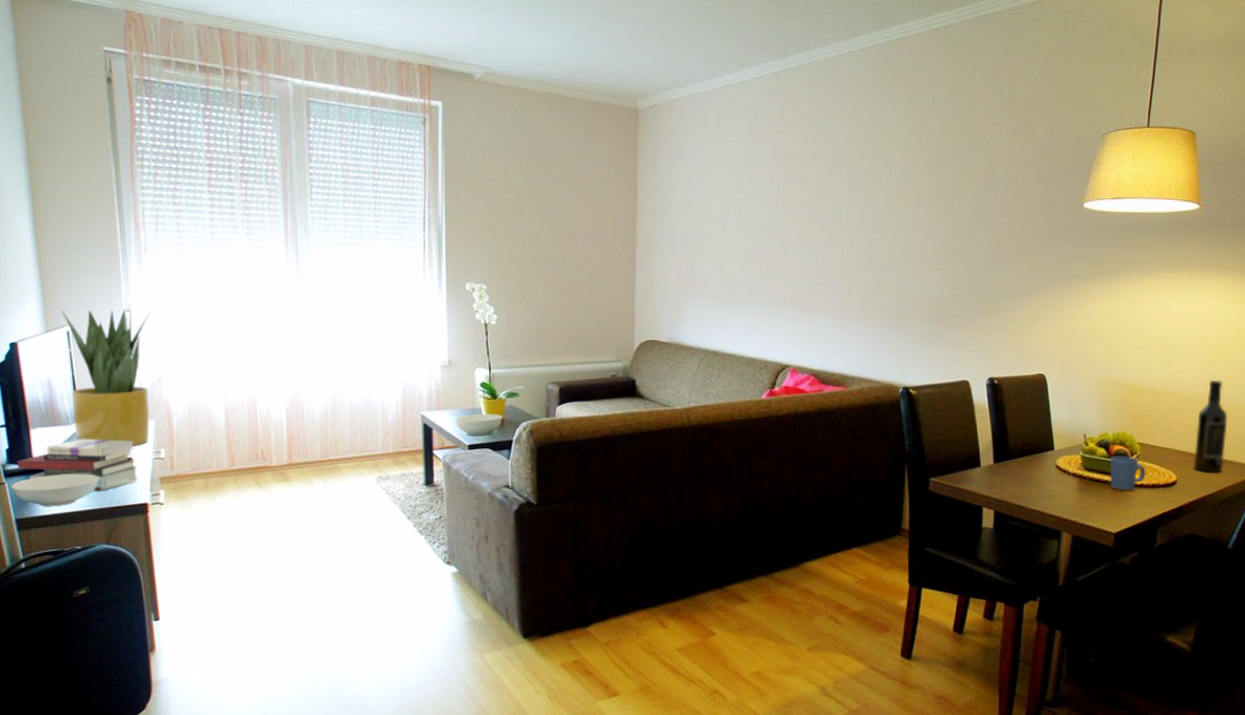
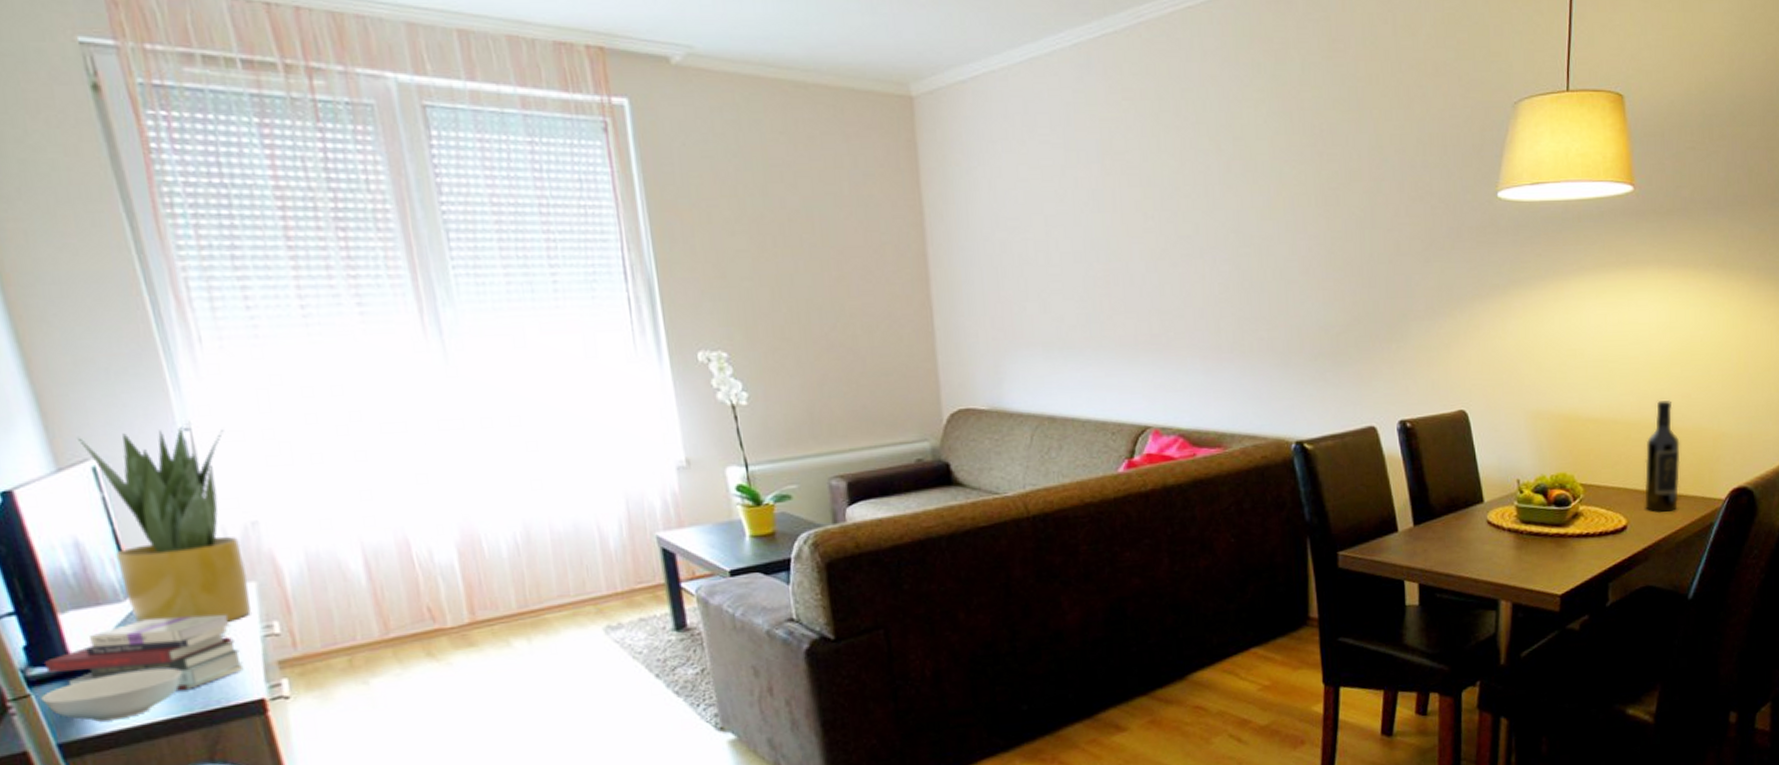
bowl: present [456,414,502,437] -> none [707,525,773,559]
mug: present [1109,455,1146,491] -> none [1550,501,1592,544]

